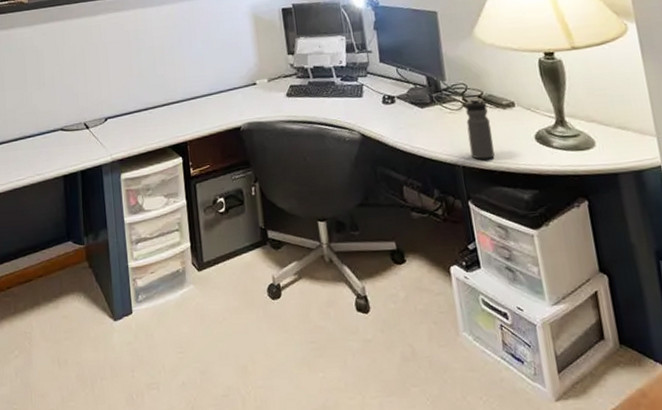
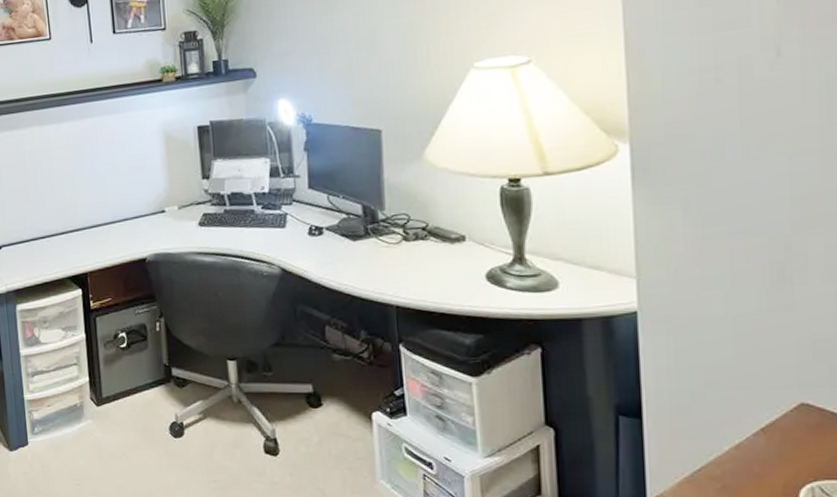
water bottle: present [465,98,495,160] -> none [405,230,435,299]

